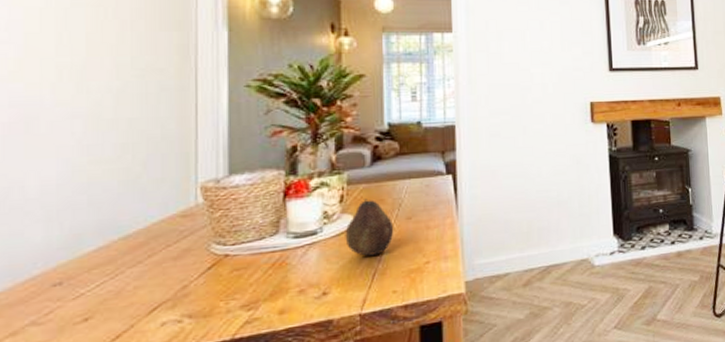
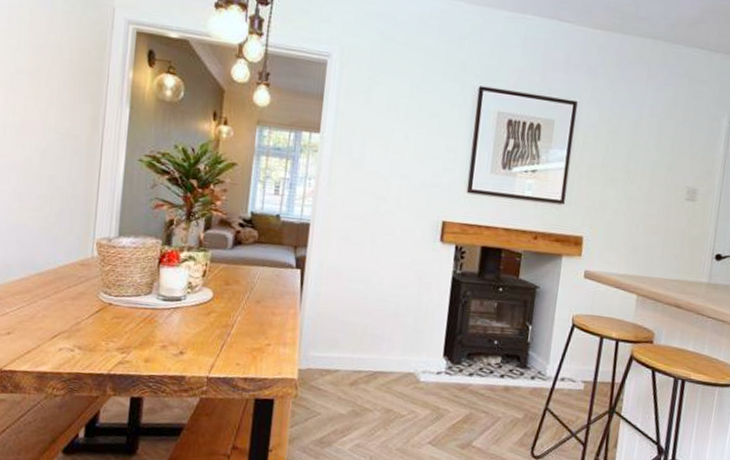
fruit: present [345,199,394,256] -> none [203,277,245,329]

